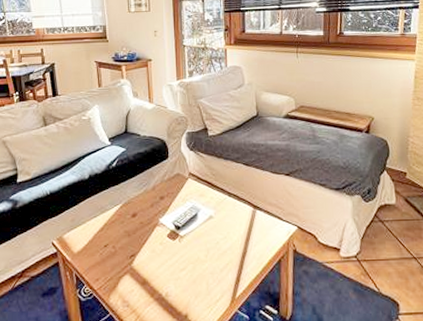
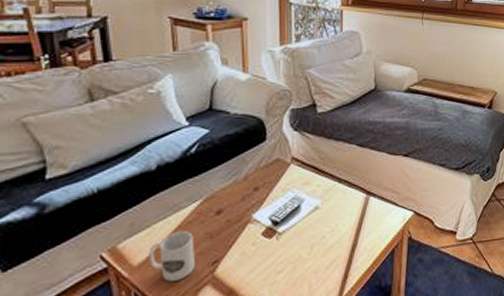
mug: none [85,229,117,268] -> present [149,231,195,282]

